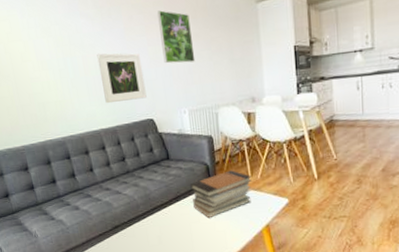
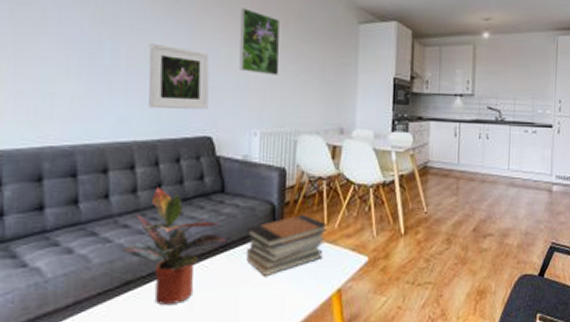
potted plant: none [109,160,176,240] -> present [123,187,226,305]

